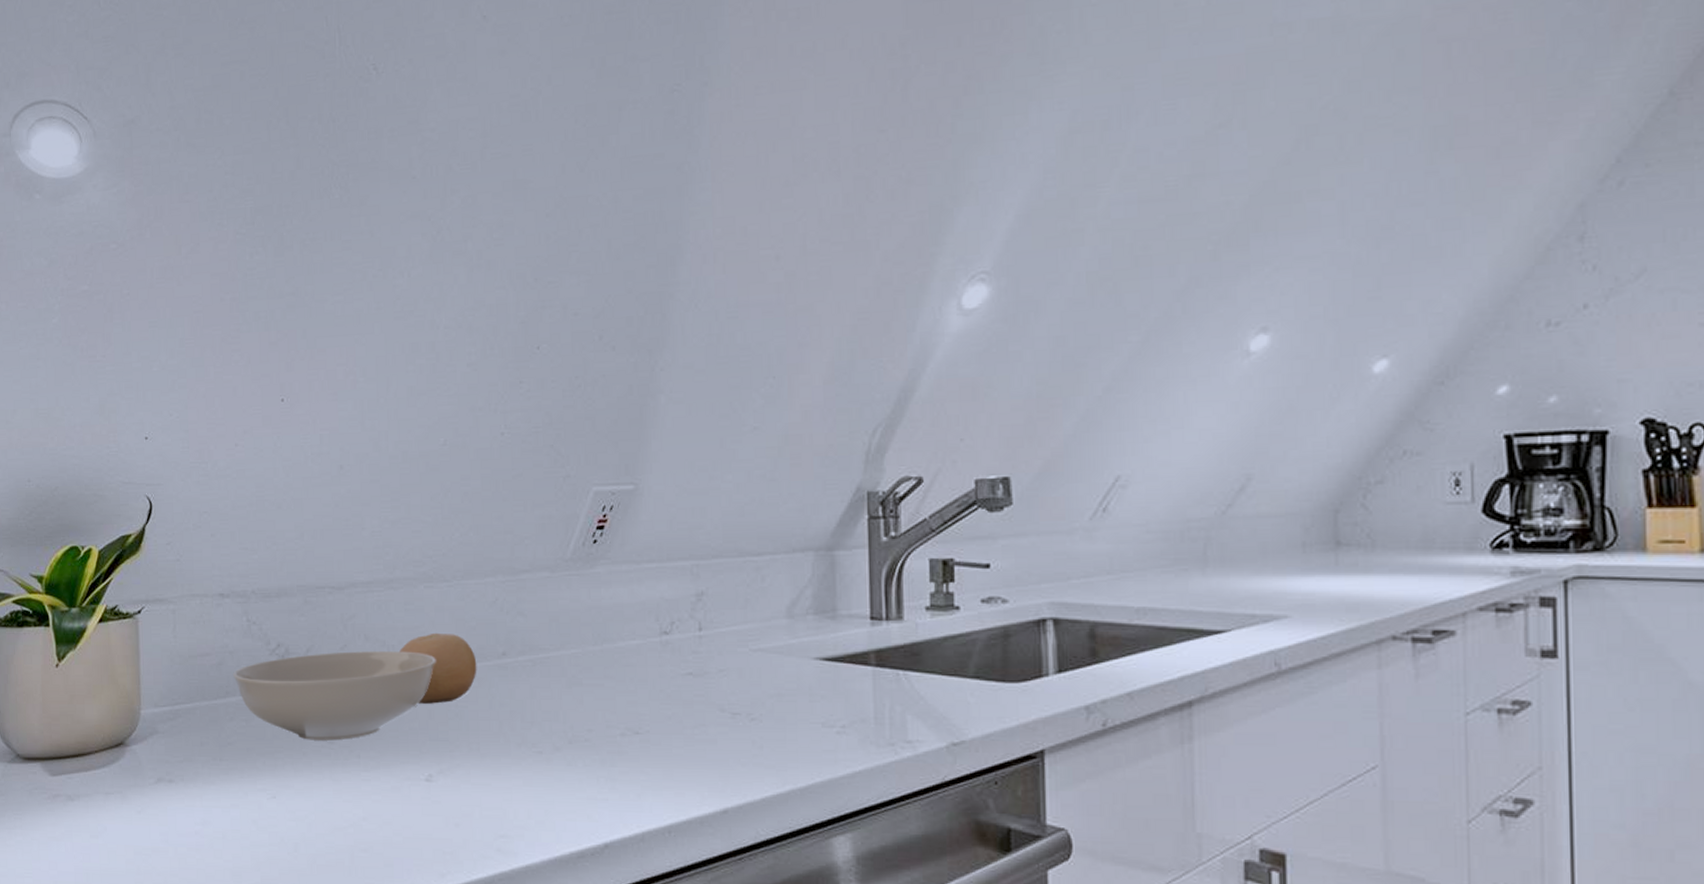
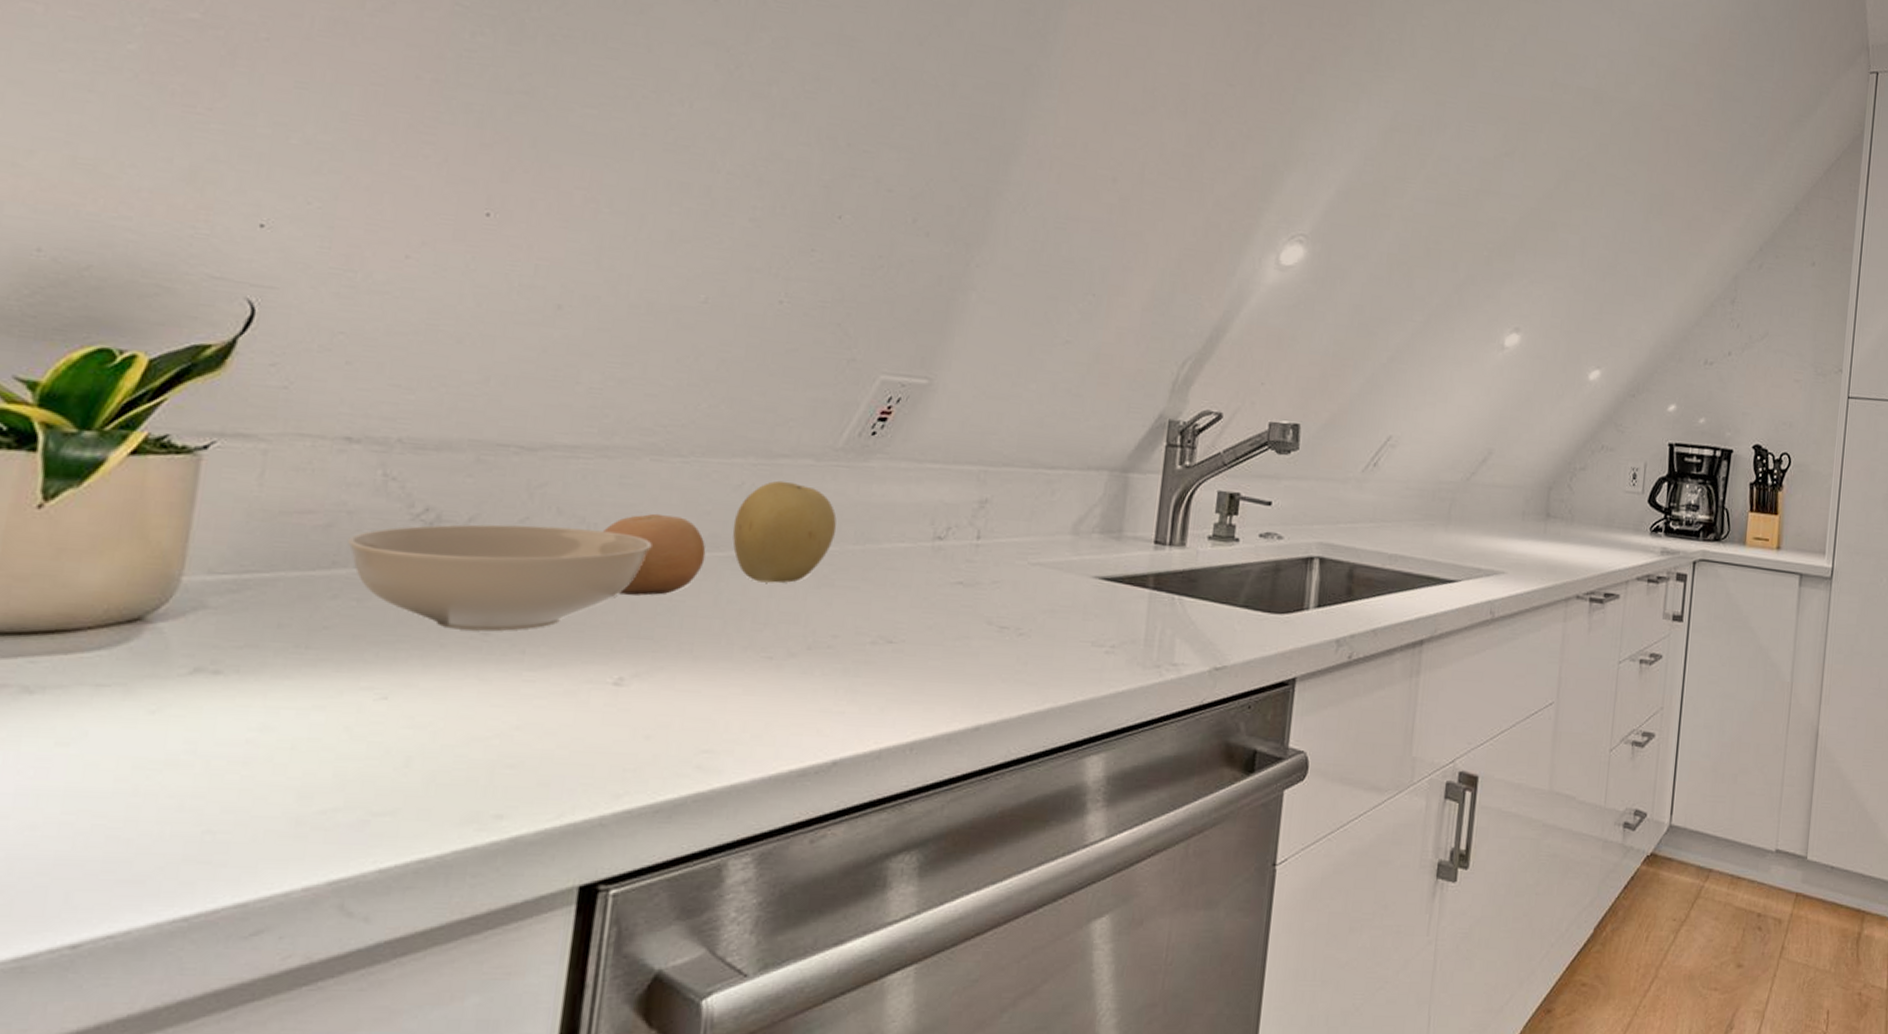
fruit: none [494,594,576,686] -> present [732,480,837,583]

